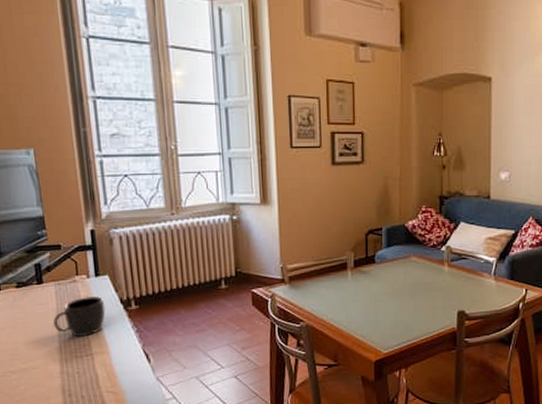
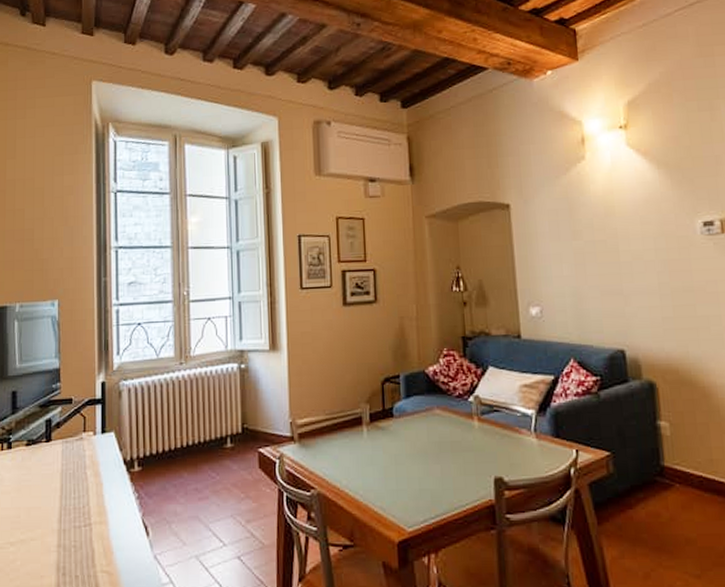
mug: present [53,295,106,337] -> none [57,455,108,503]

